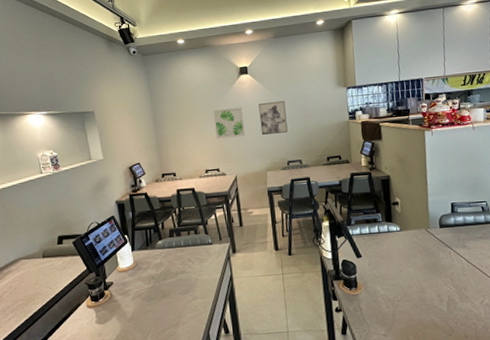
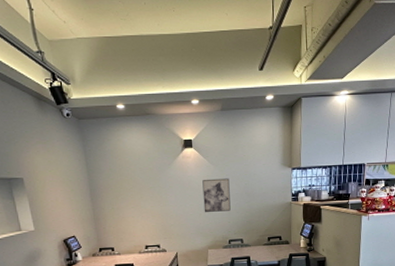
wall art: present [213,107,245,139] -> none [154,182,187,214]

